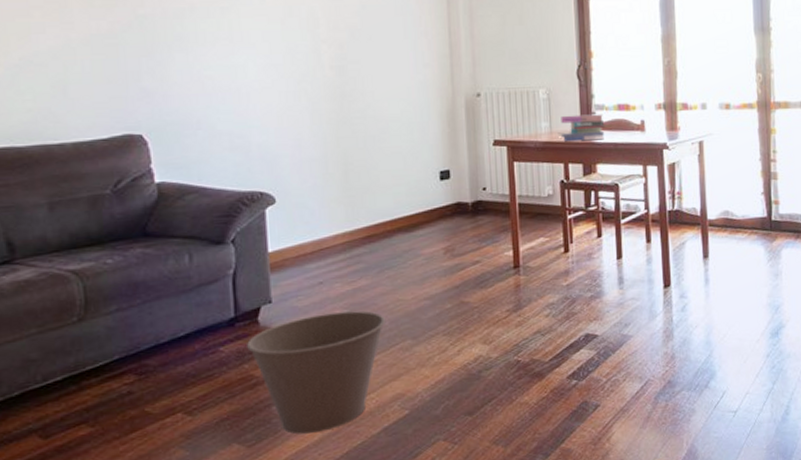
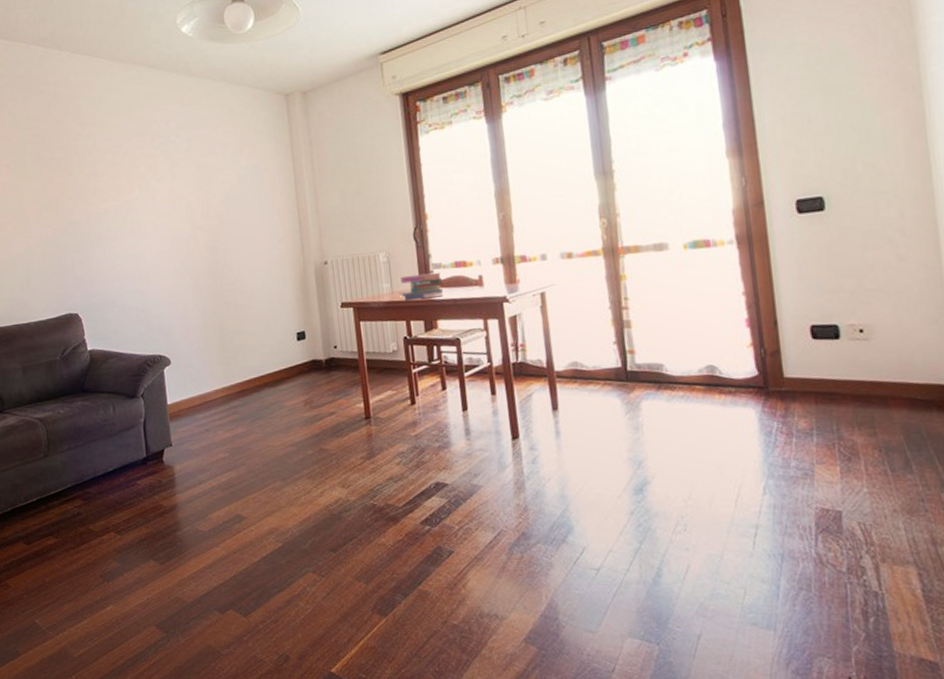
basket: present [247,311,387,435] -> none [156,454,260,558]

